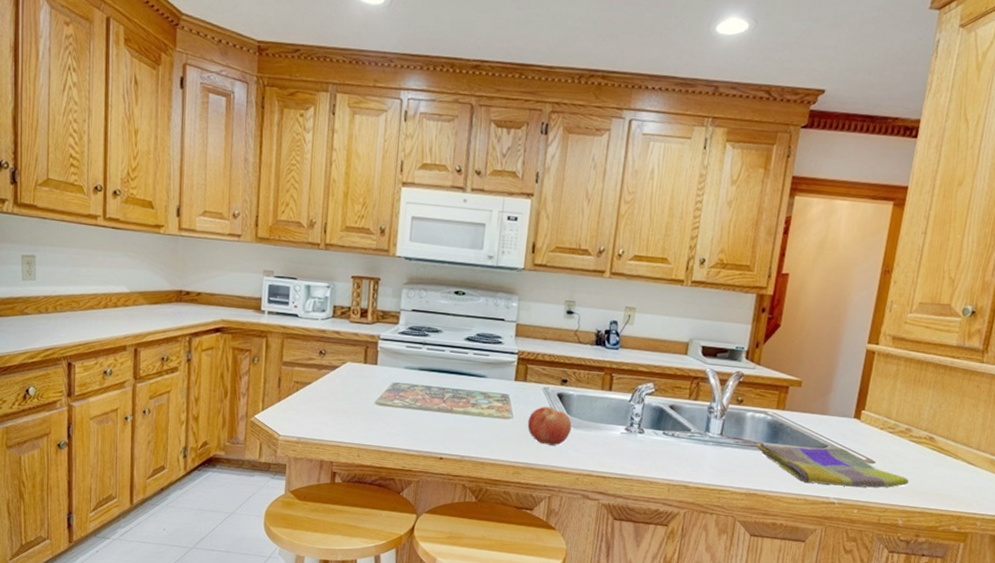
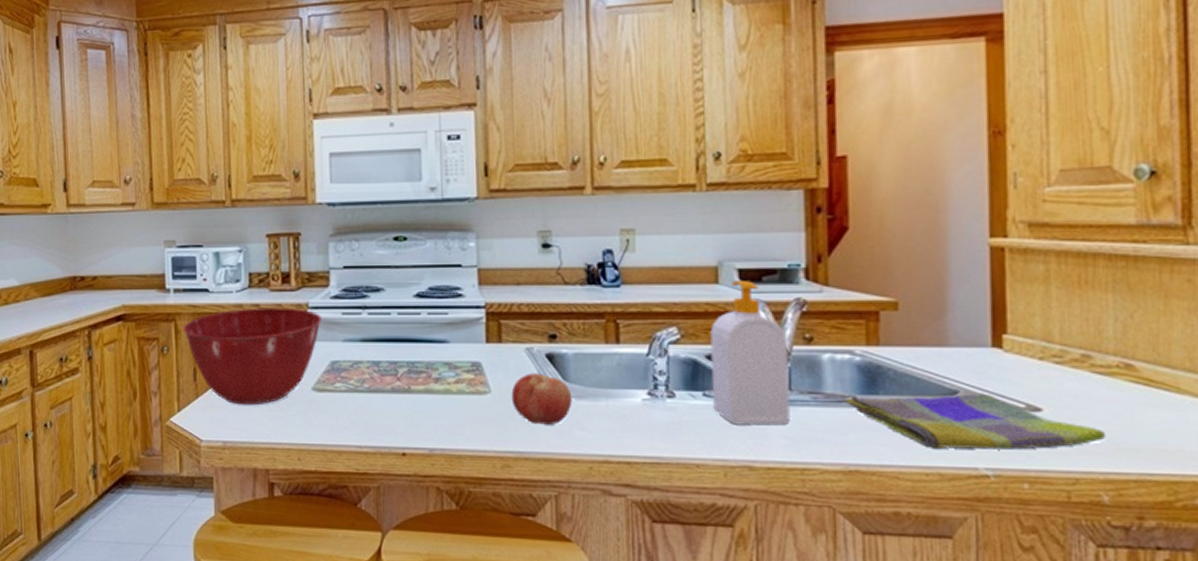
mixing bowl: none [272,334,390,411] -> present [182,307,323,405]
soap bottle: none [668,353,727,459] -> present [710,279,790,426]

